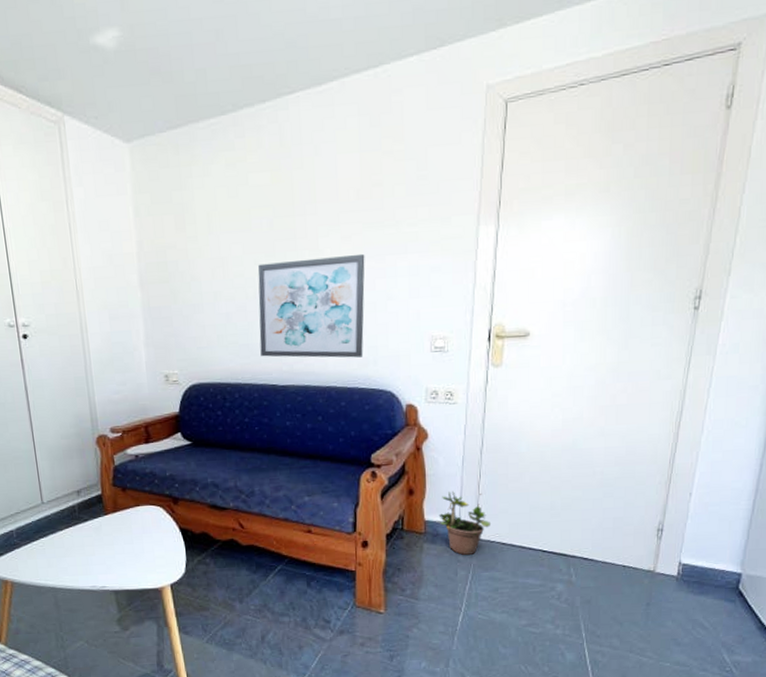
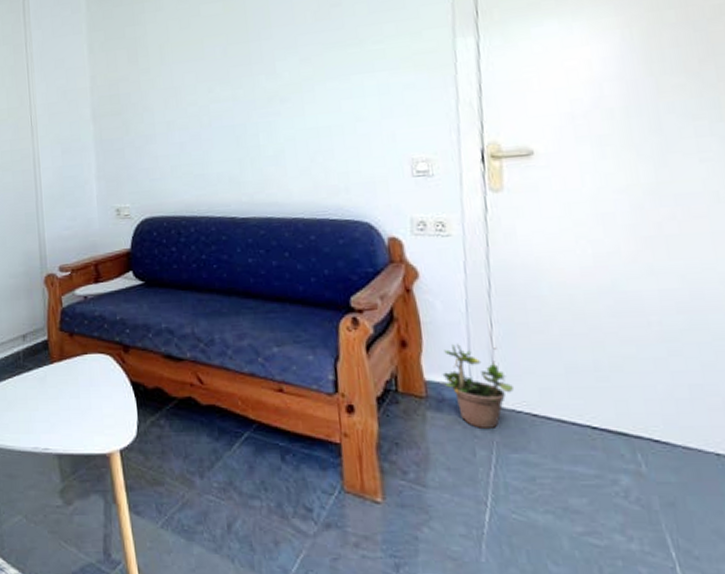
wall art: present [258,253,365,358] -> none [212,74,333,188]

